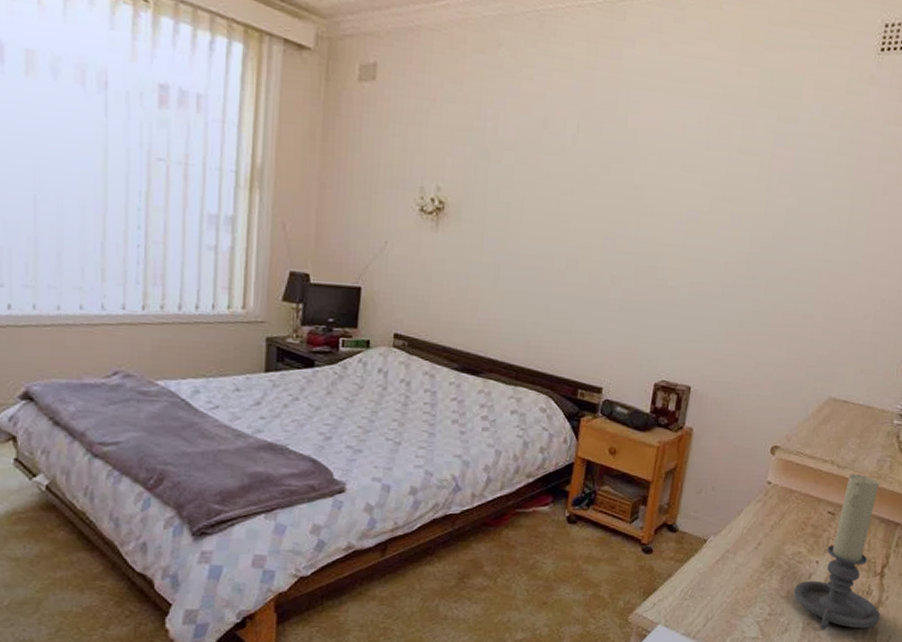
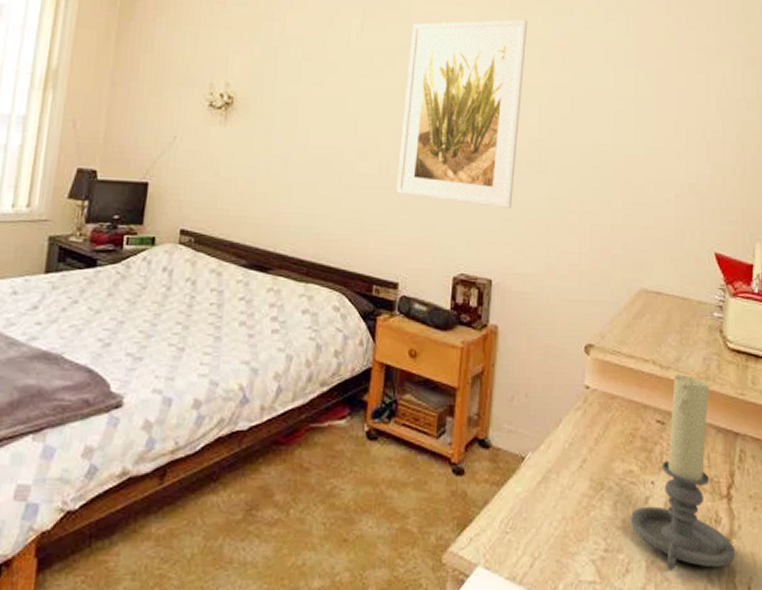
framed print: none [605,125,750,321] -> present [396,19,528,210]

